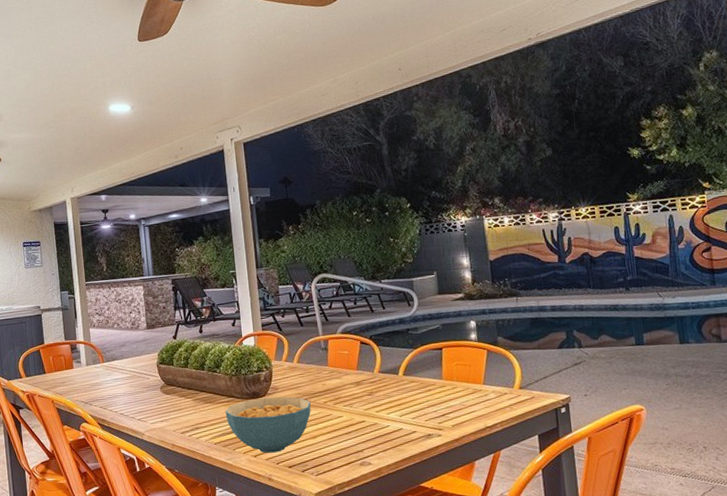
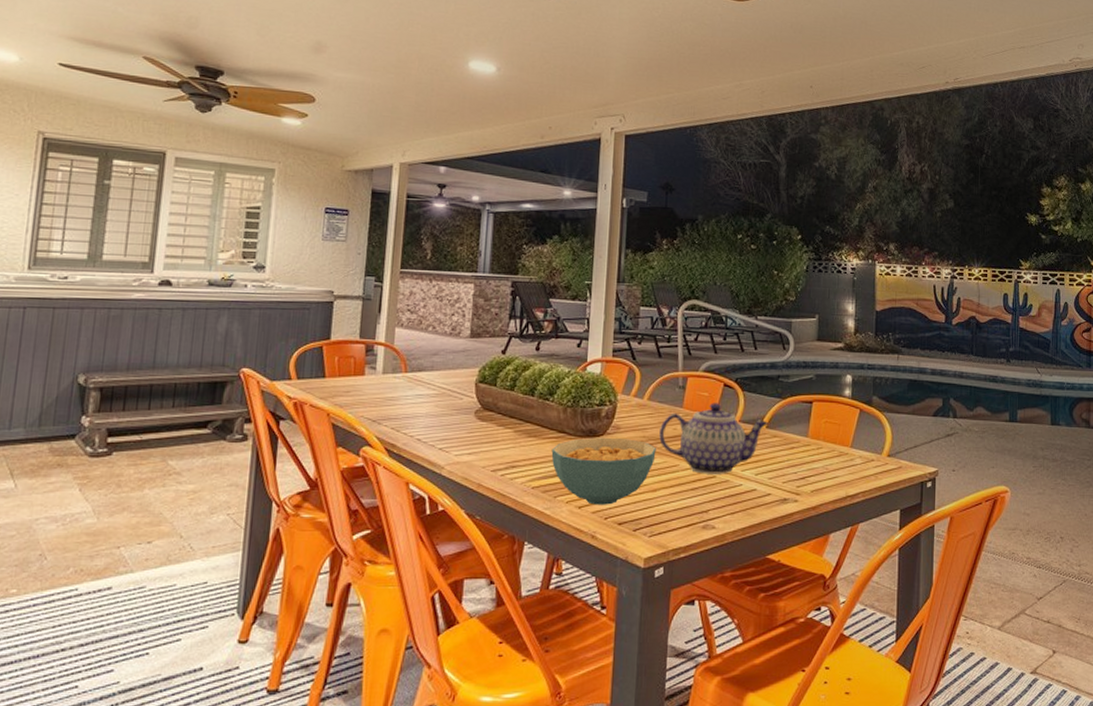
teapot: none [311,358,405,420] -> present [659,403,769,474]

